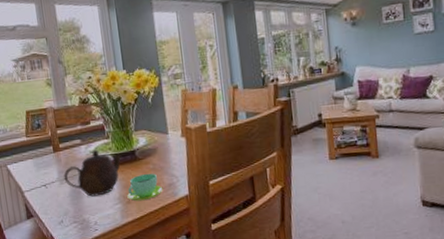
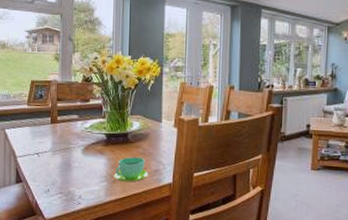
teapot: present [64,149,122,197] -> none [57,126,115,172]

